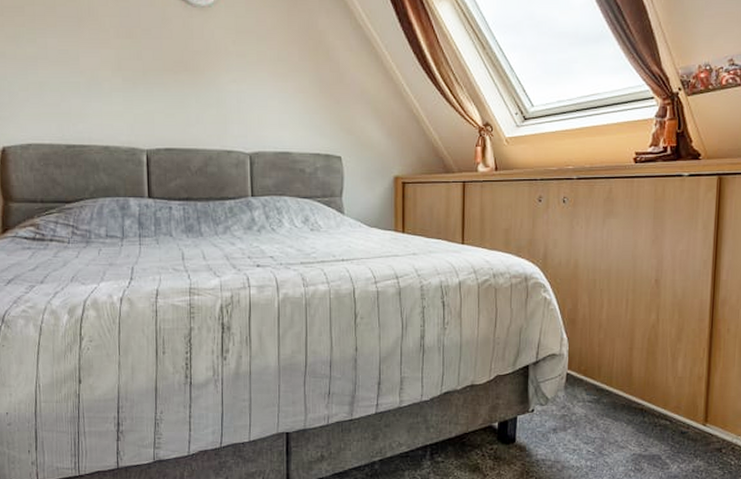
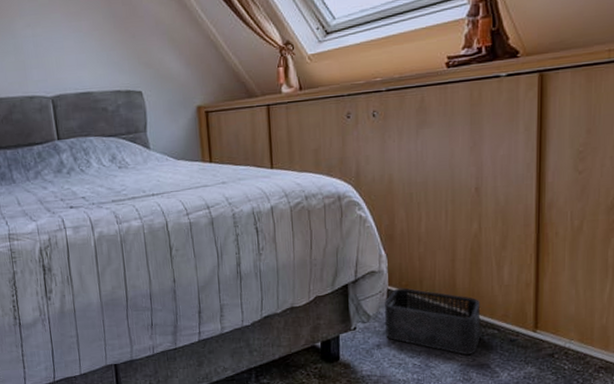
storage bin: none [562,373,655,444] -> present [385,288,481,355]

